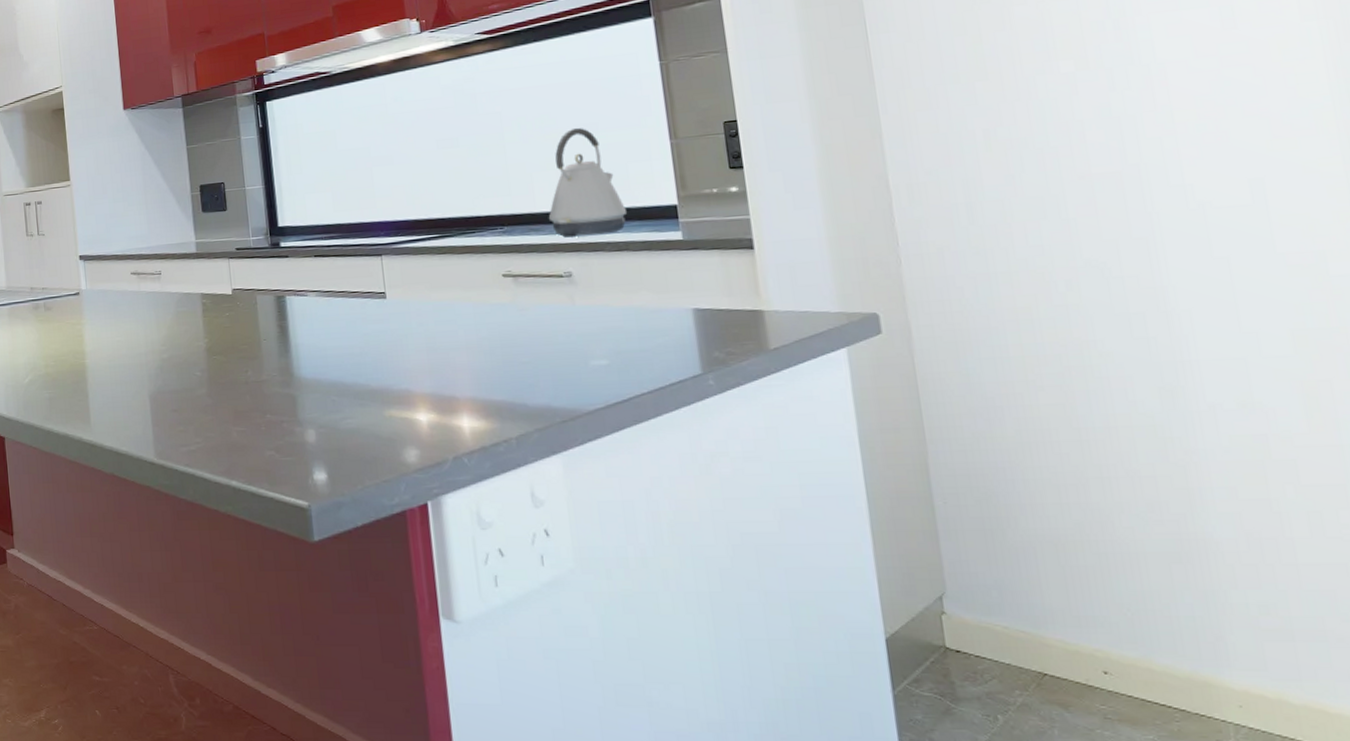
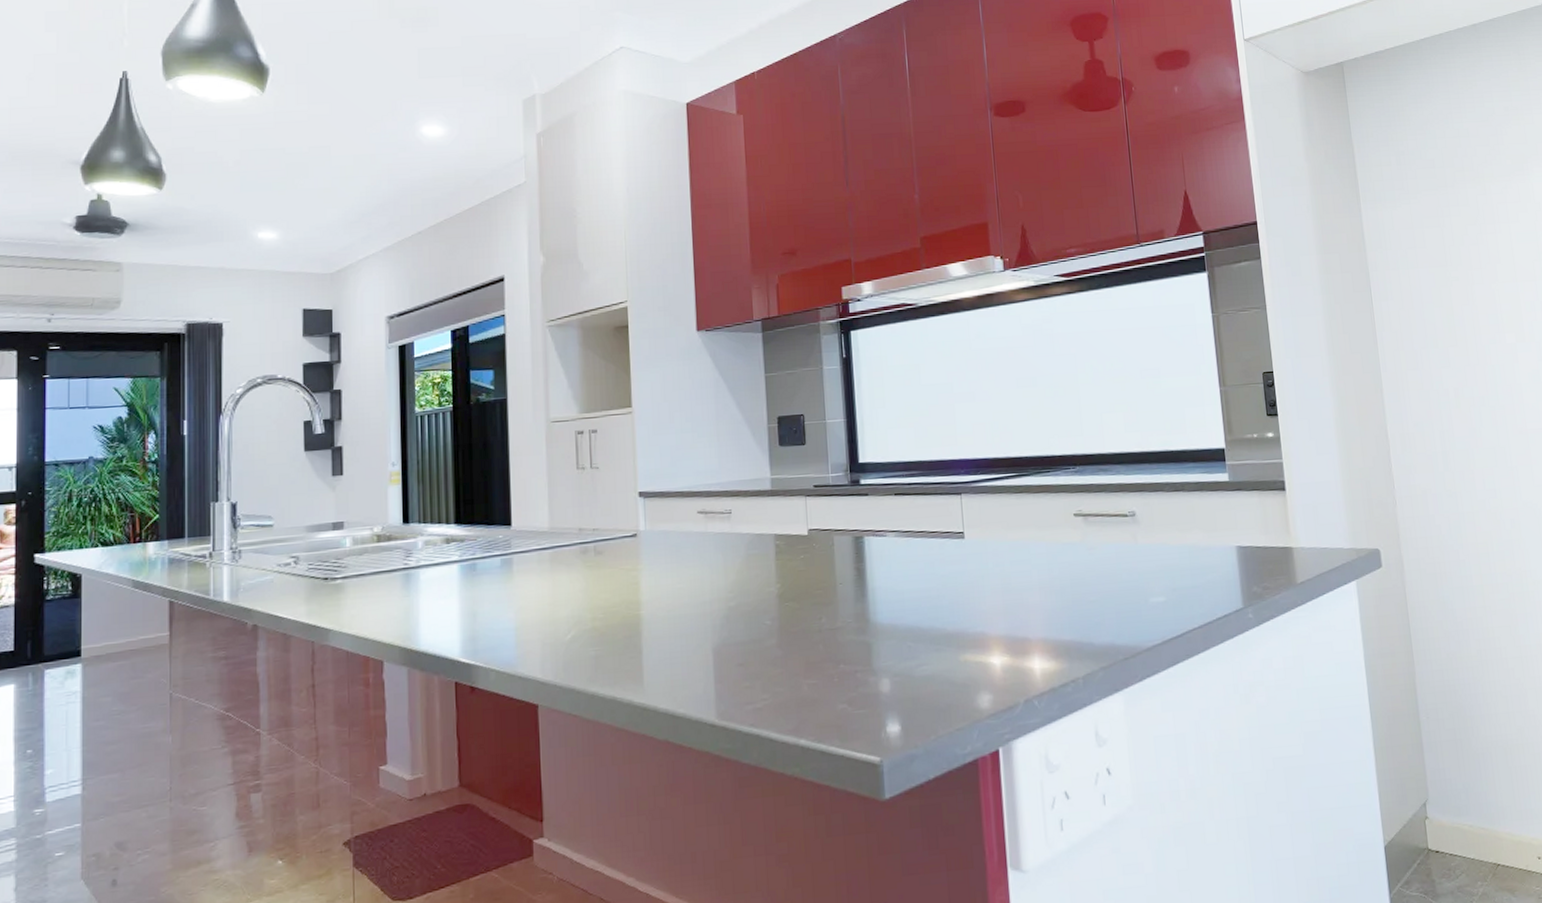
kettle: present [548,127,626,238] -> none [1115,372,1183,478]

